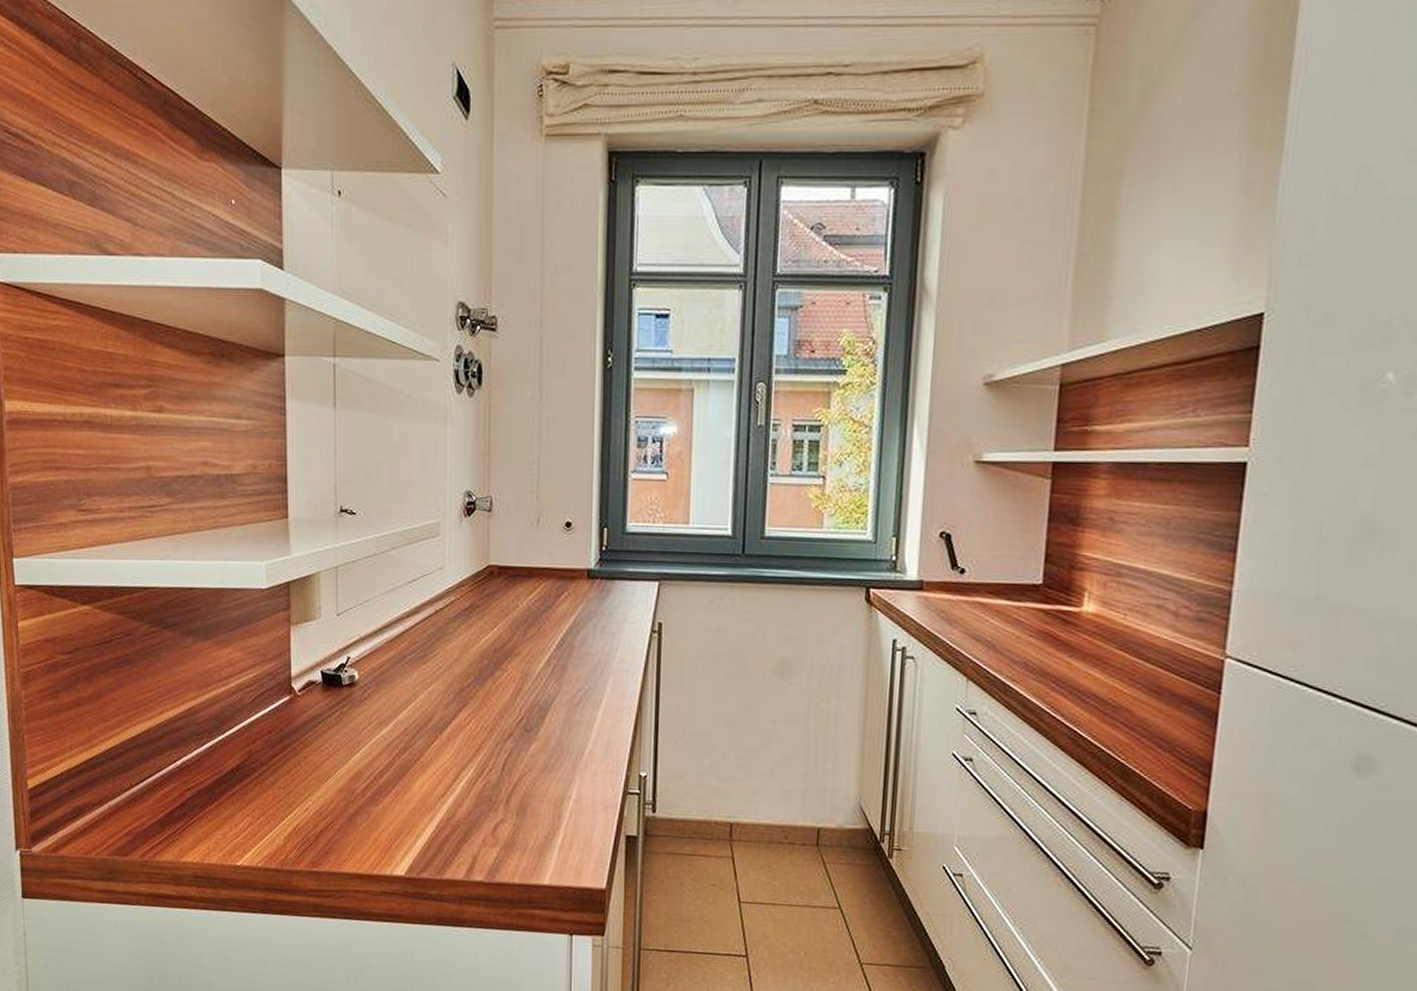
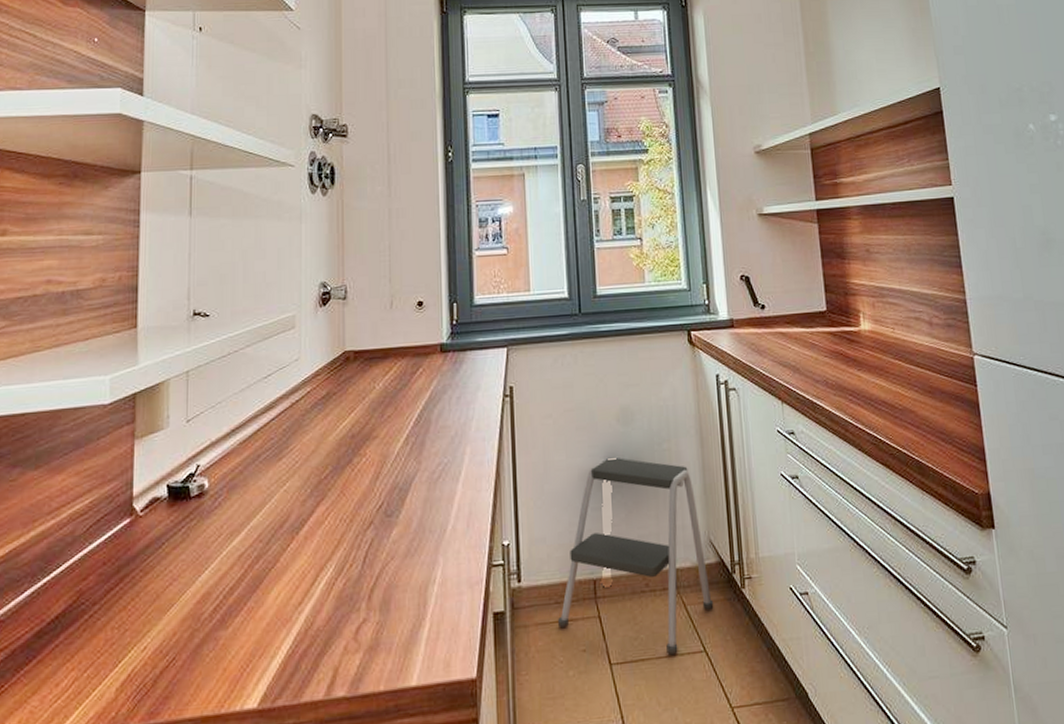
step stool: none [690,710,856,906] -> present [558,458,714,656]

